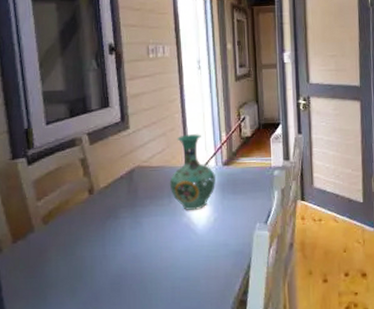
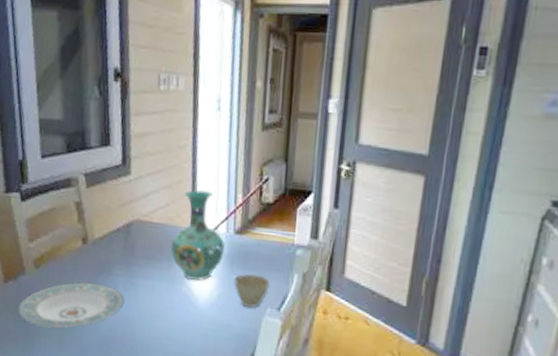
plate: none [27,228,131,279] -> present [17,282,124,329]
cup: none [227,196,256,225] -> present [234,273,270,308]

